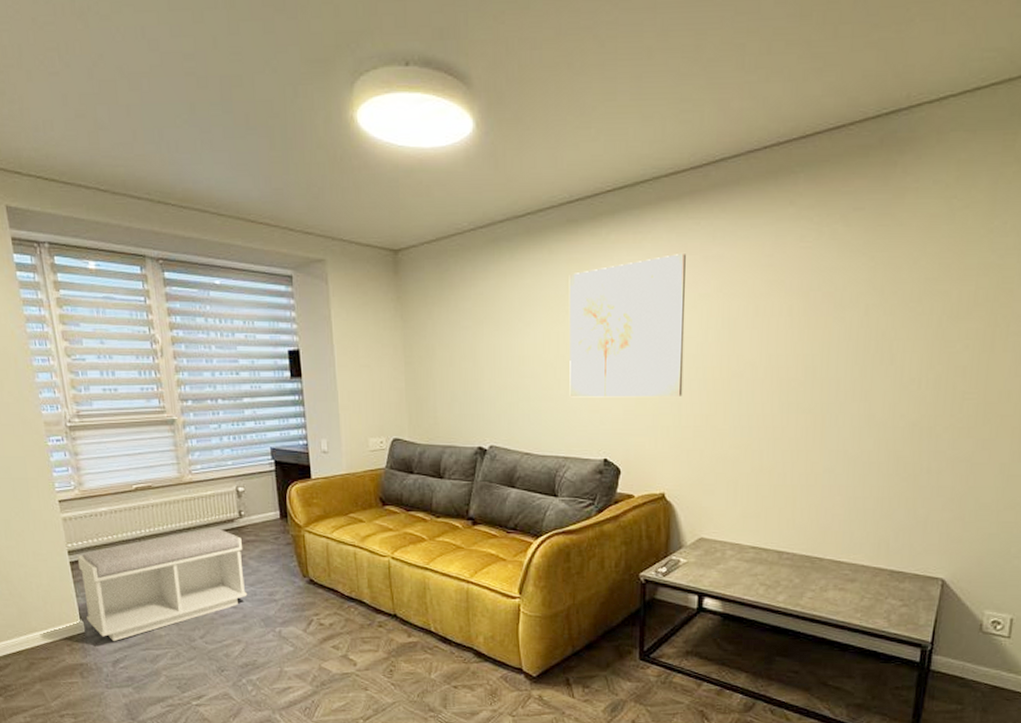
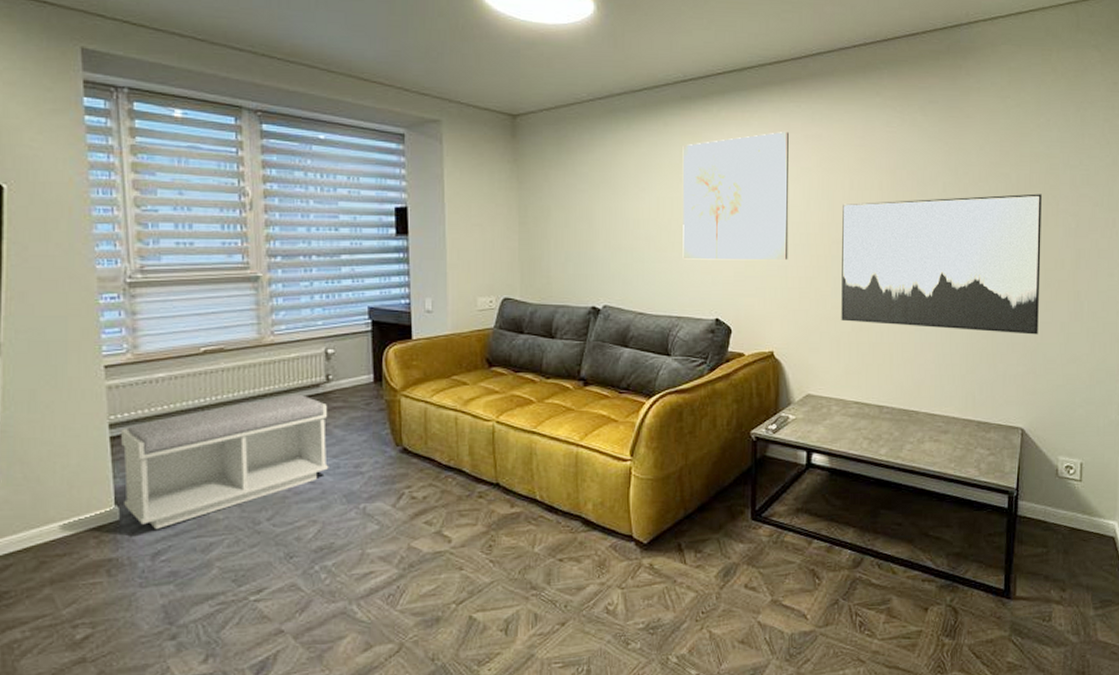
wall art: none [739,313,989,477] -> present [841,193,1042,335]

